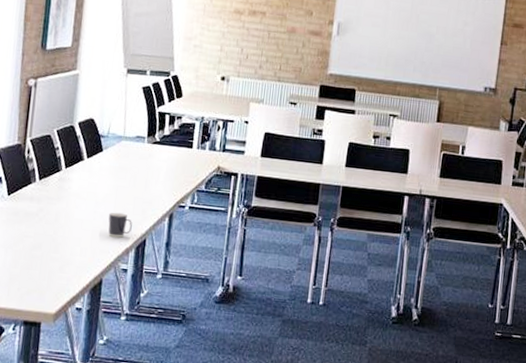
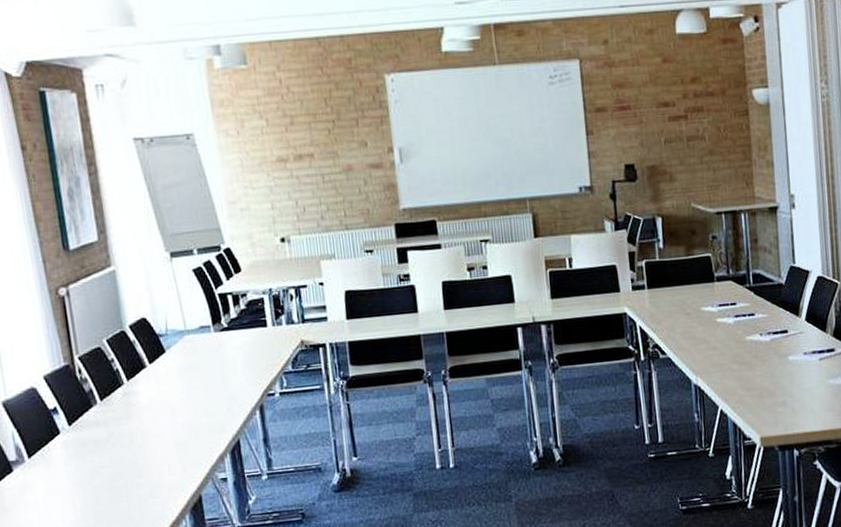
mug: present [108,212,132,238] -> none [189,416,221,446]

